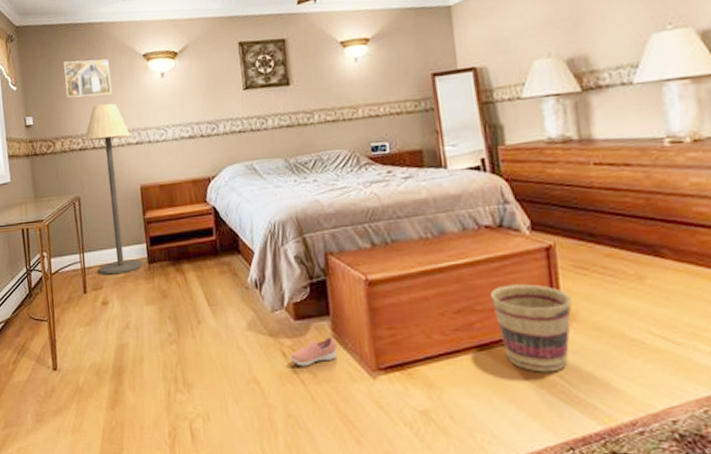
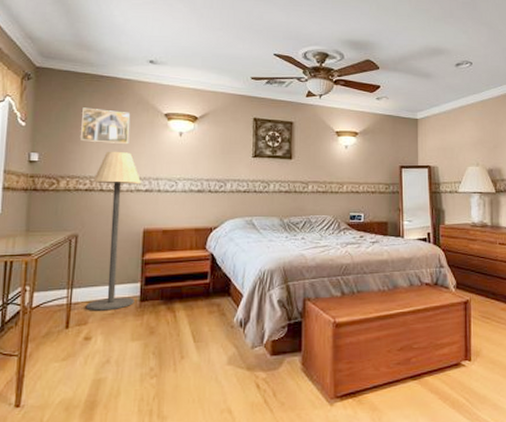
shoe: present [290,336,338,367] -> none [263,370,305,397]
basket: present [491,284,572,373] -> none [425,328,478,396]

